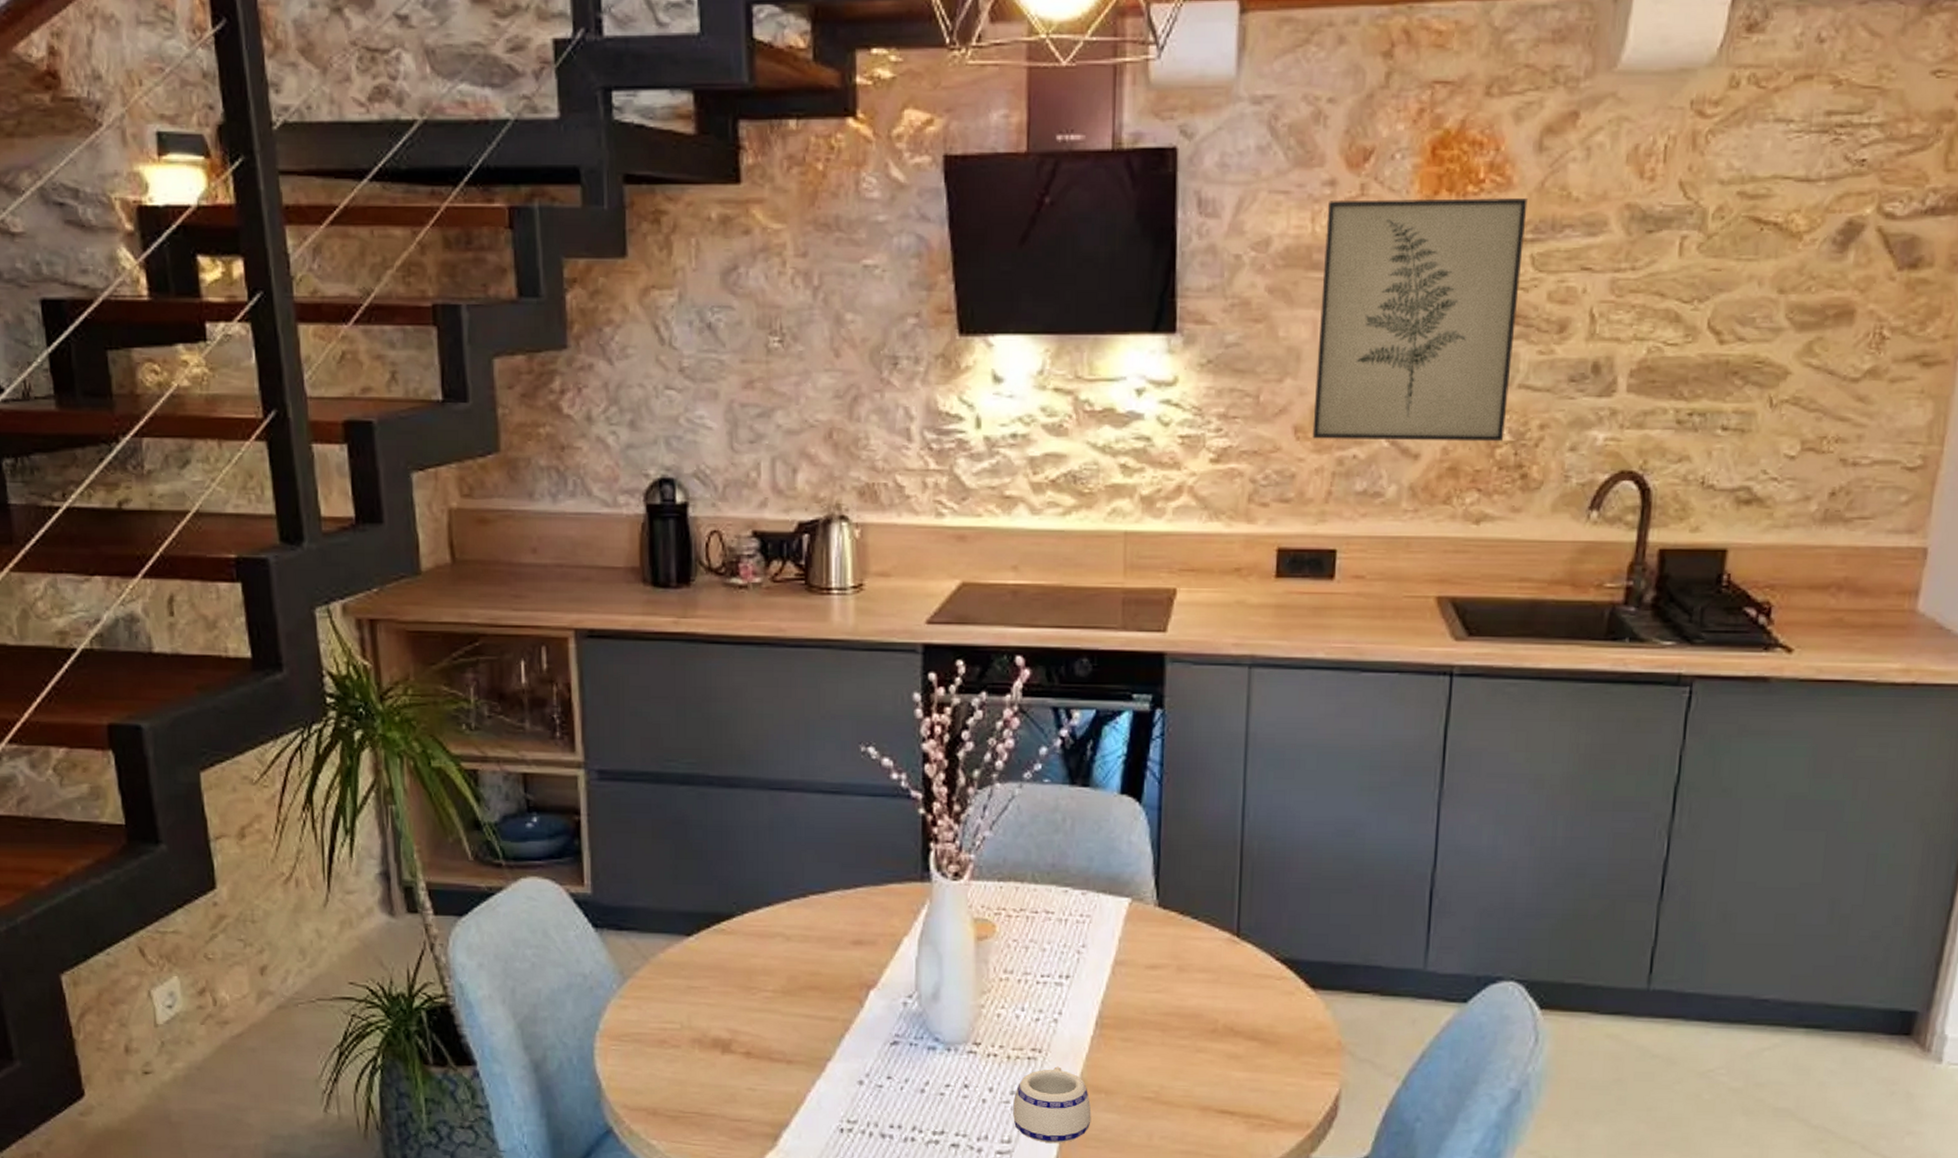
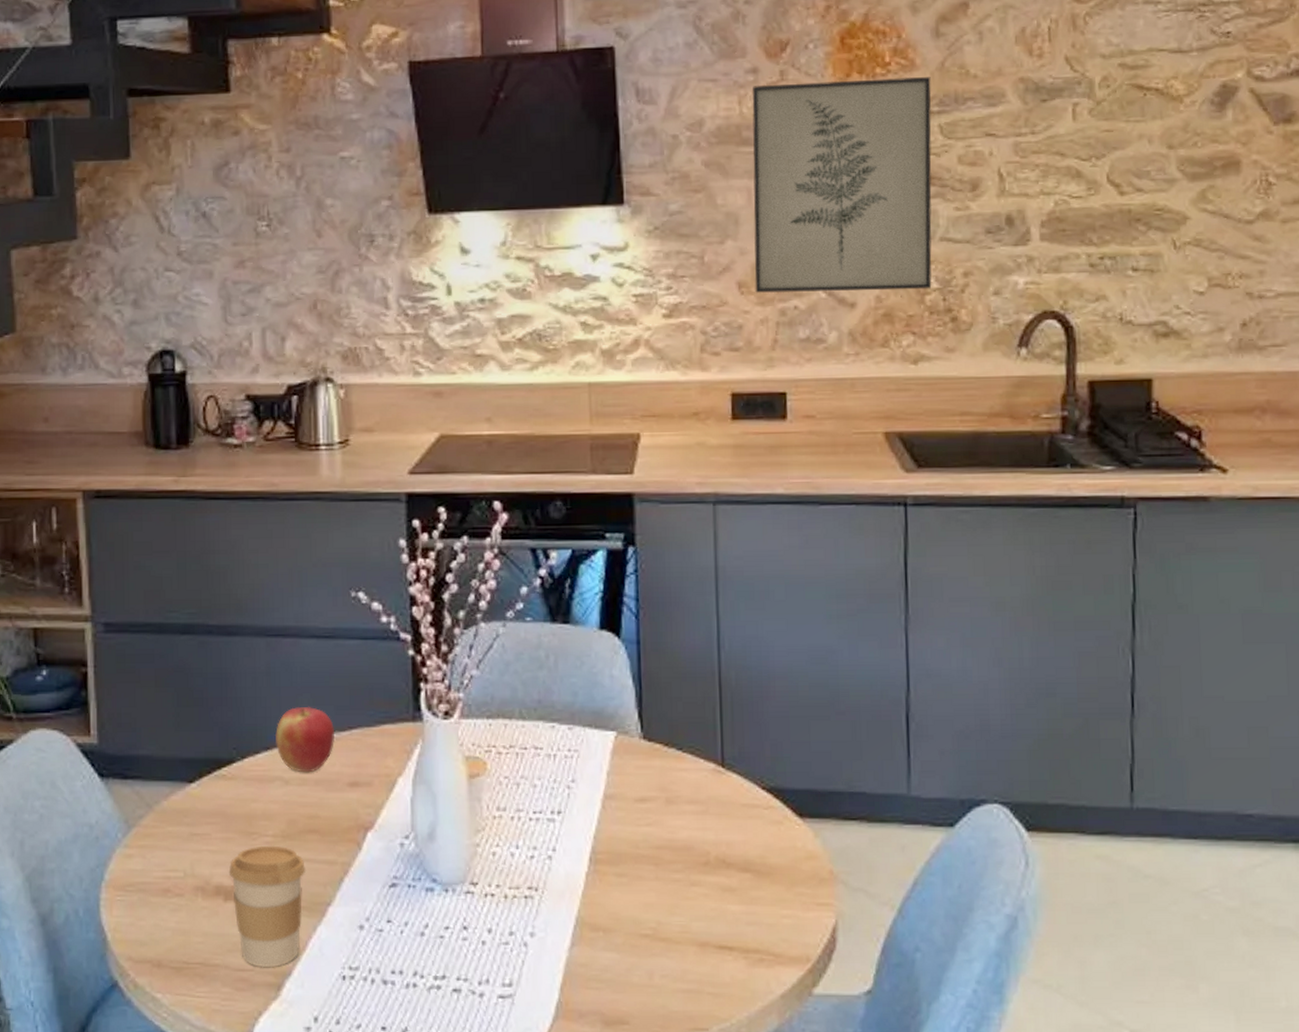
coffee cup: none [726,1000,807,1119] -> present [228,845,307,968]
apple: none [776,862,839,930] -> present [274,706,334,773]
mug: present [1013,1066,1092,1143] -> none [513,905,591,985]

